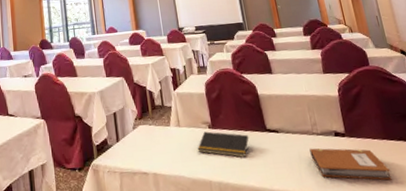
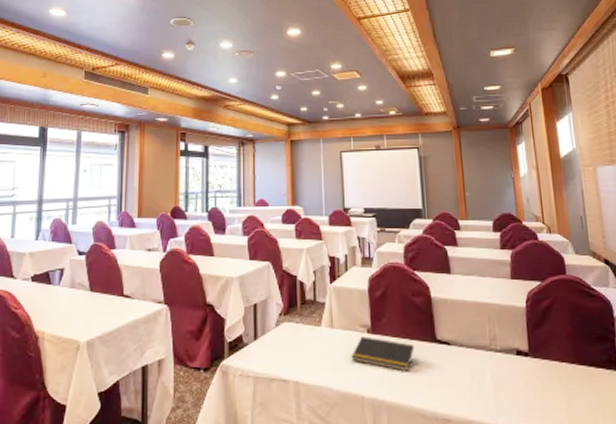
notebook: present [309,148,392,181] -> none [485,367,577,412]

